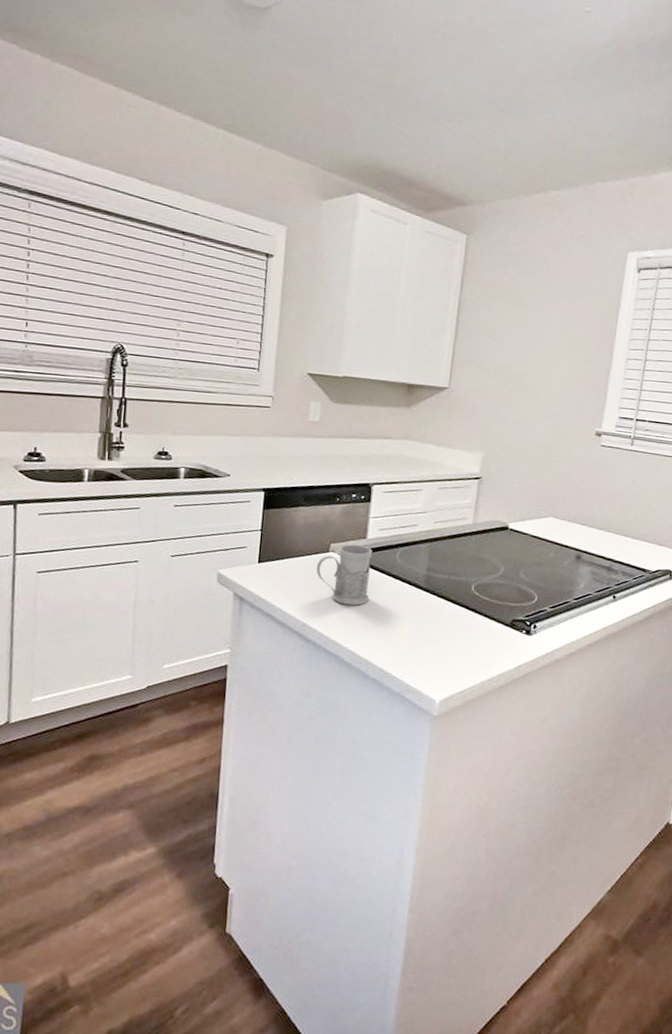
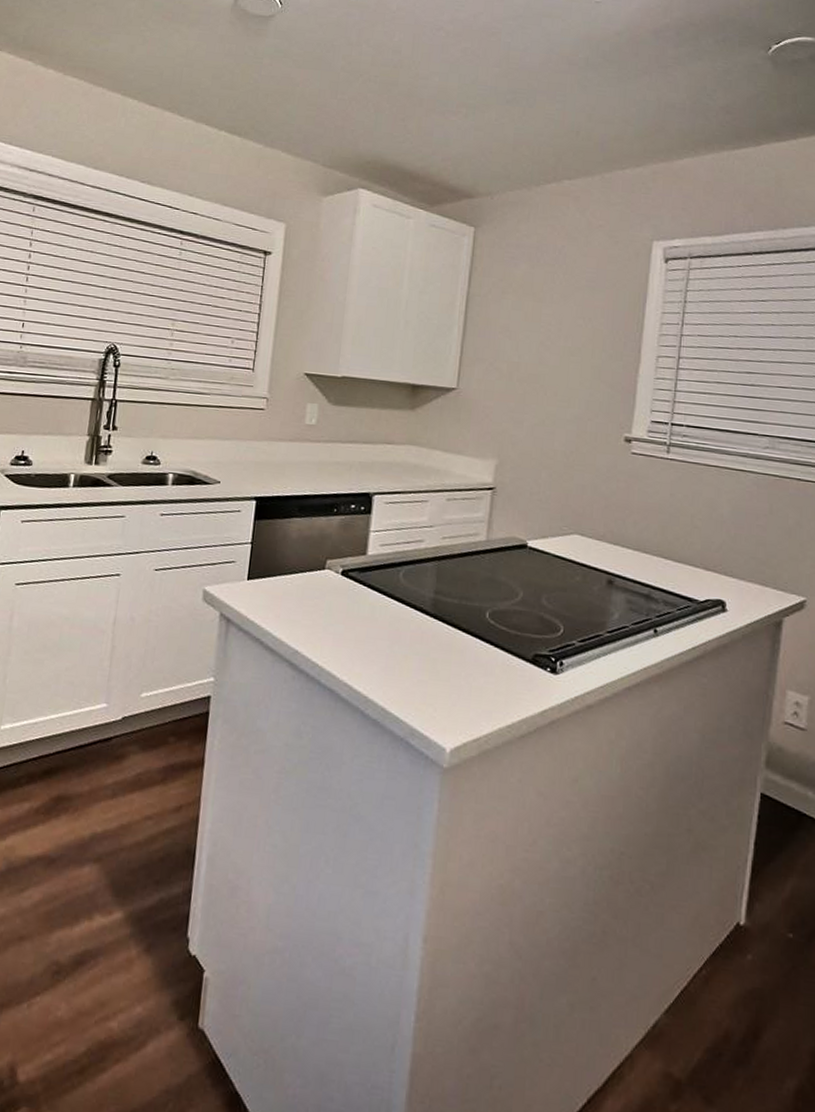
mug: present [316,544,373,606] -> none [310,560,373,632]

